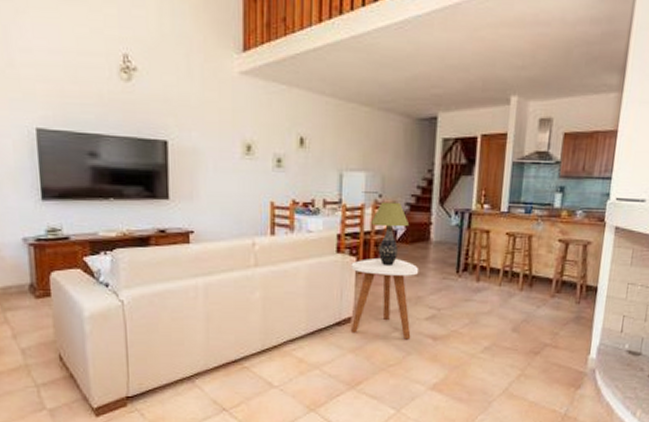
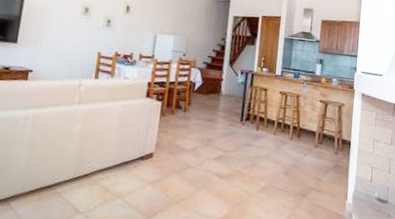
side table: present [350,257,419,340] -> none [151,103,211,177]
table lamp: present [371,202,409,267] -> none [176,59,205,112]

